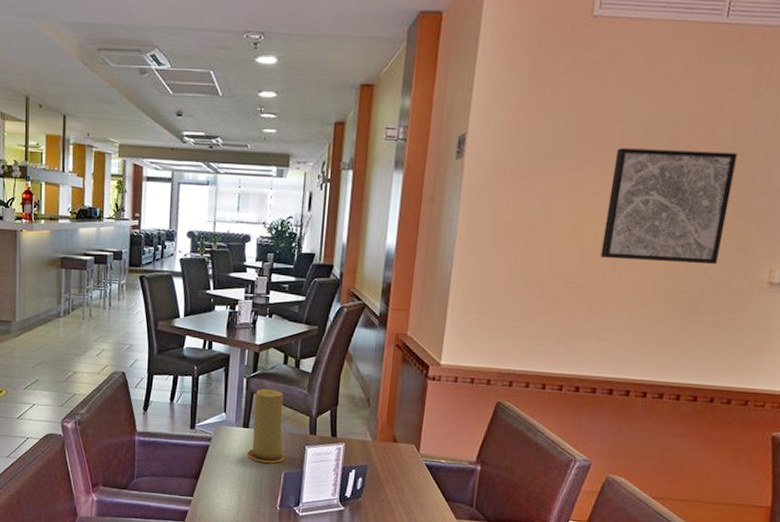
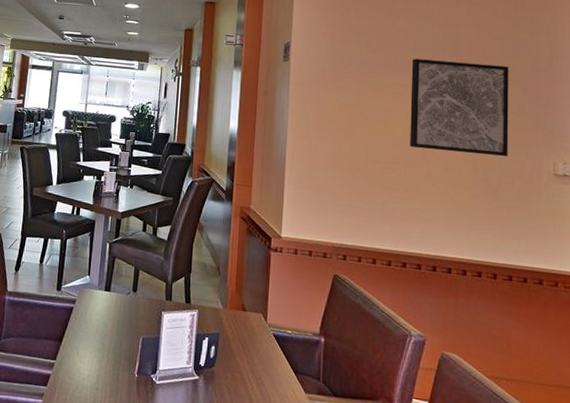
candle: present [247,388,286,464] -> none [108,253,144,328]

